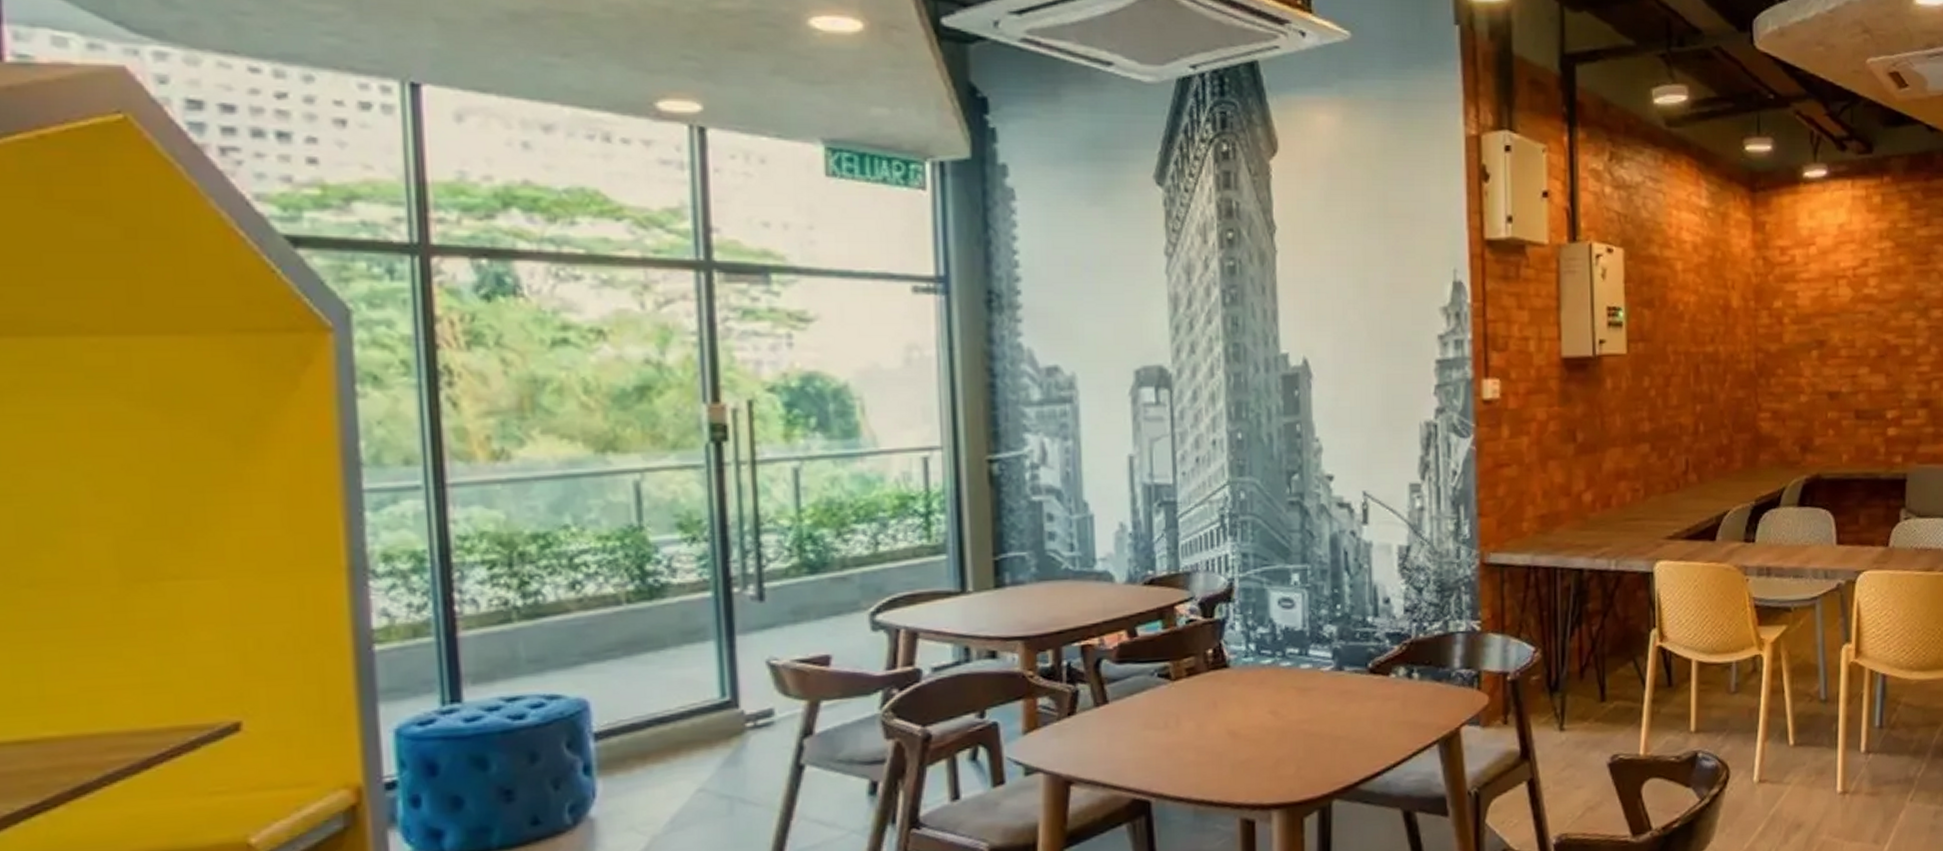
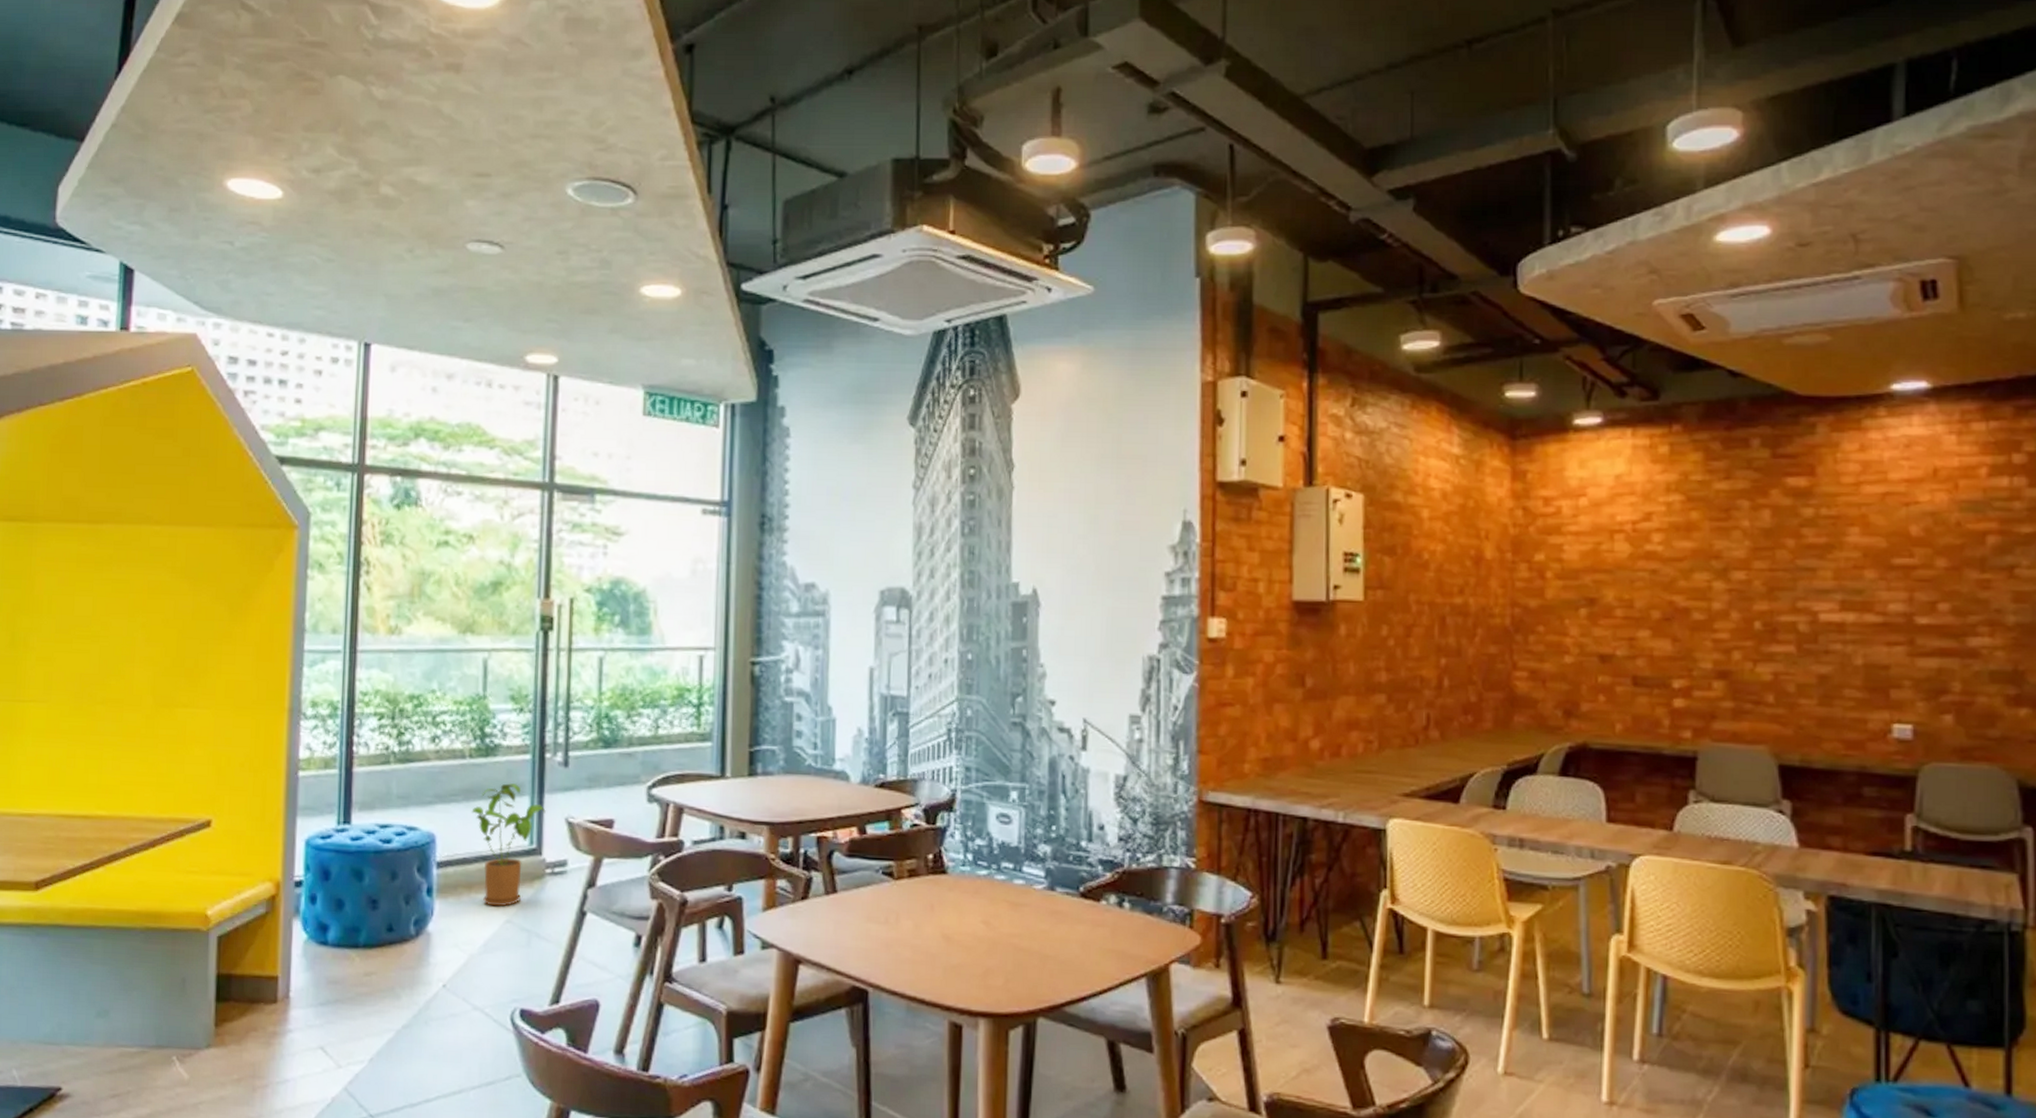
house plant: none [636,628,739,776] -> present [471,783,546,907]

